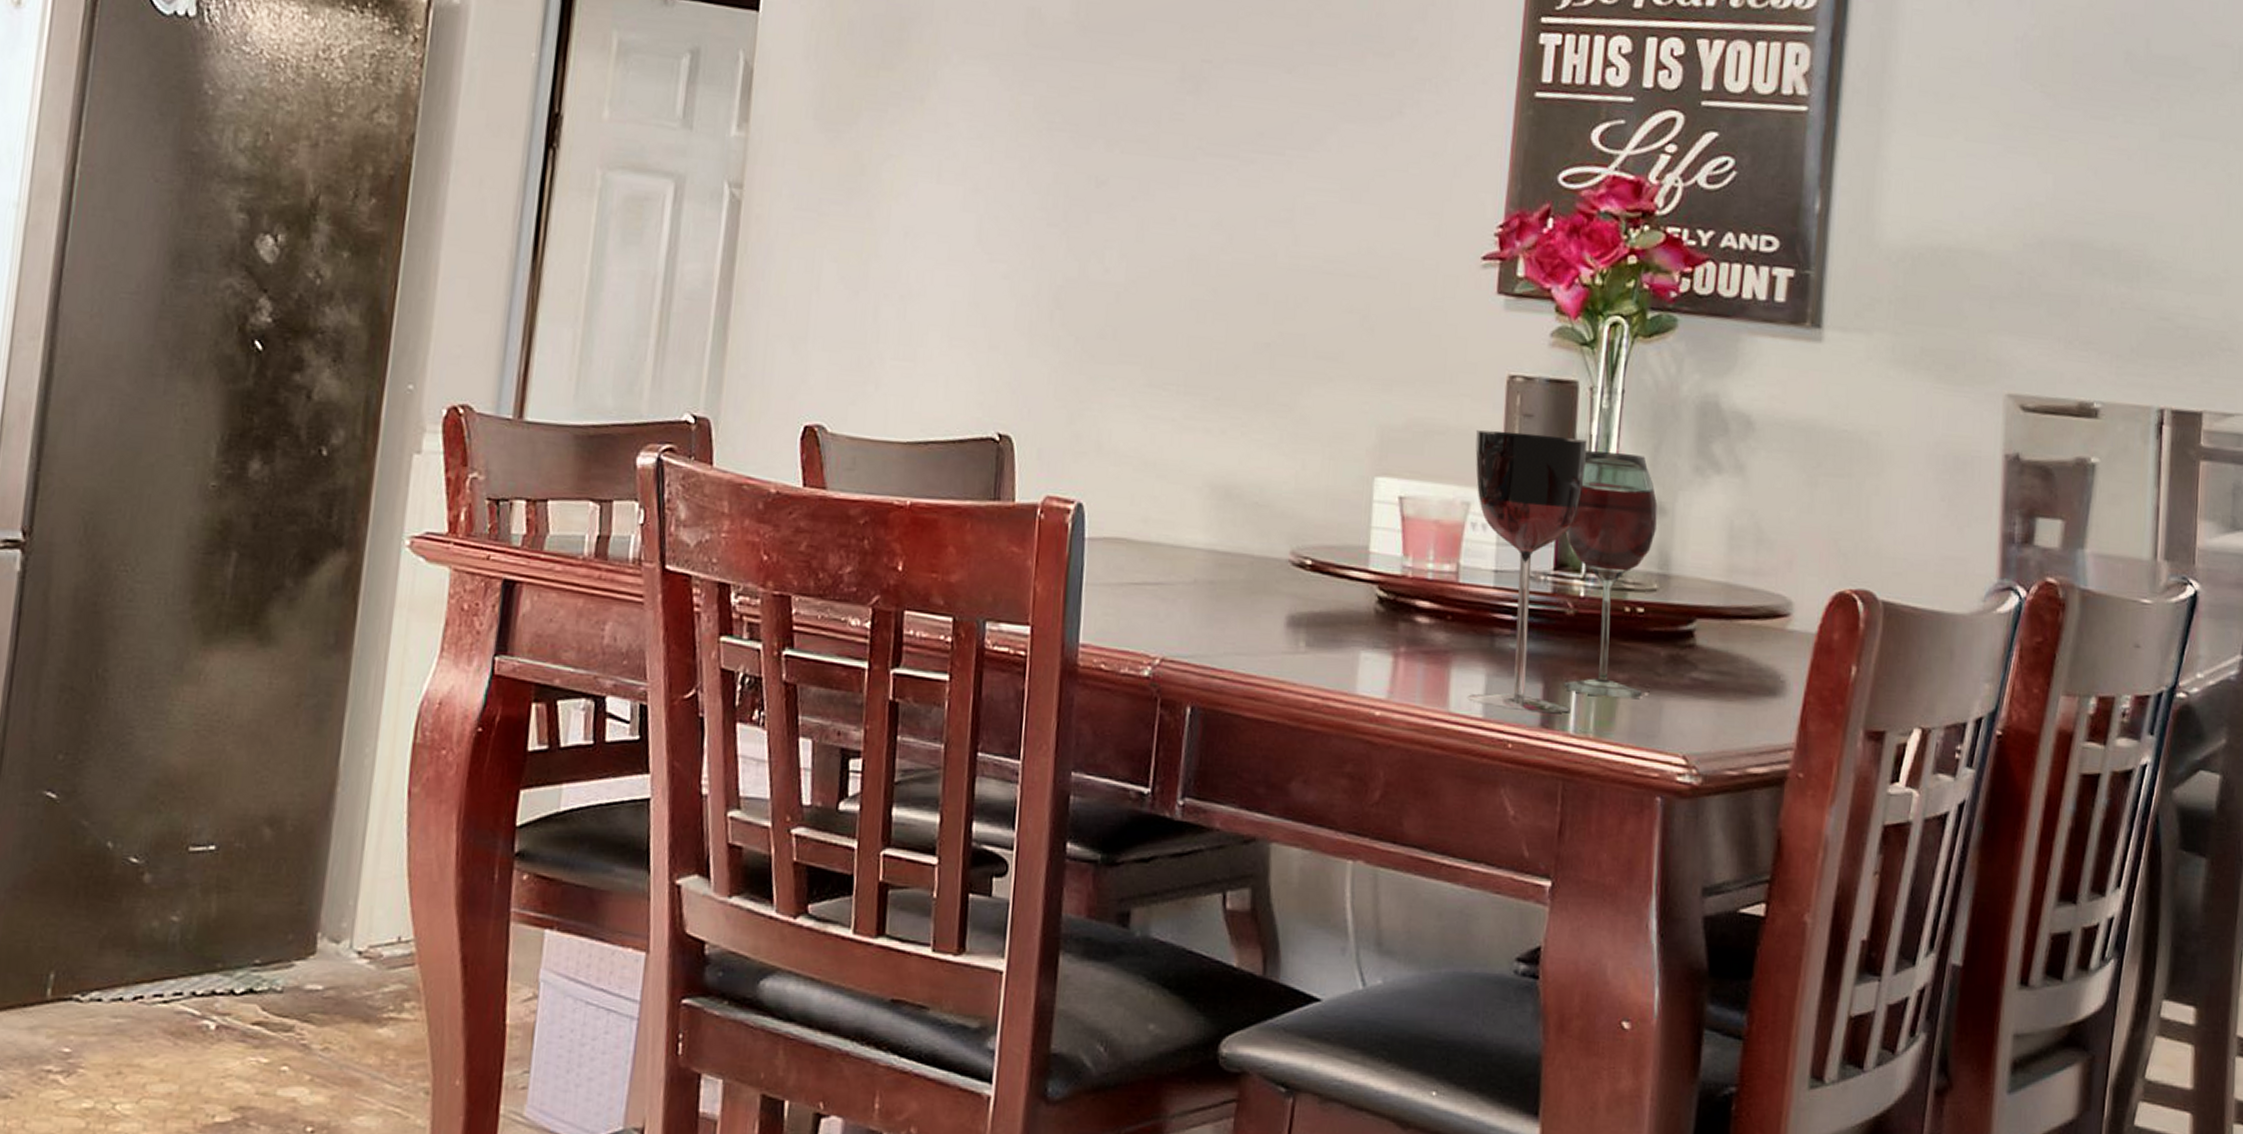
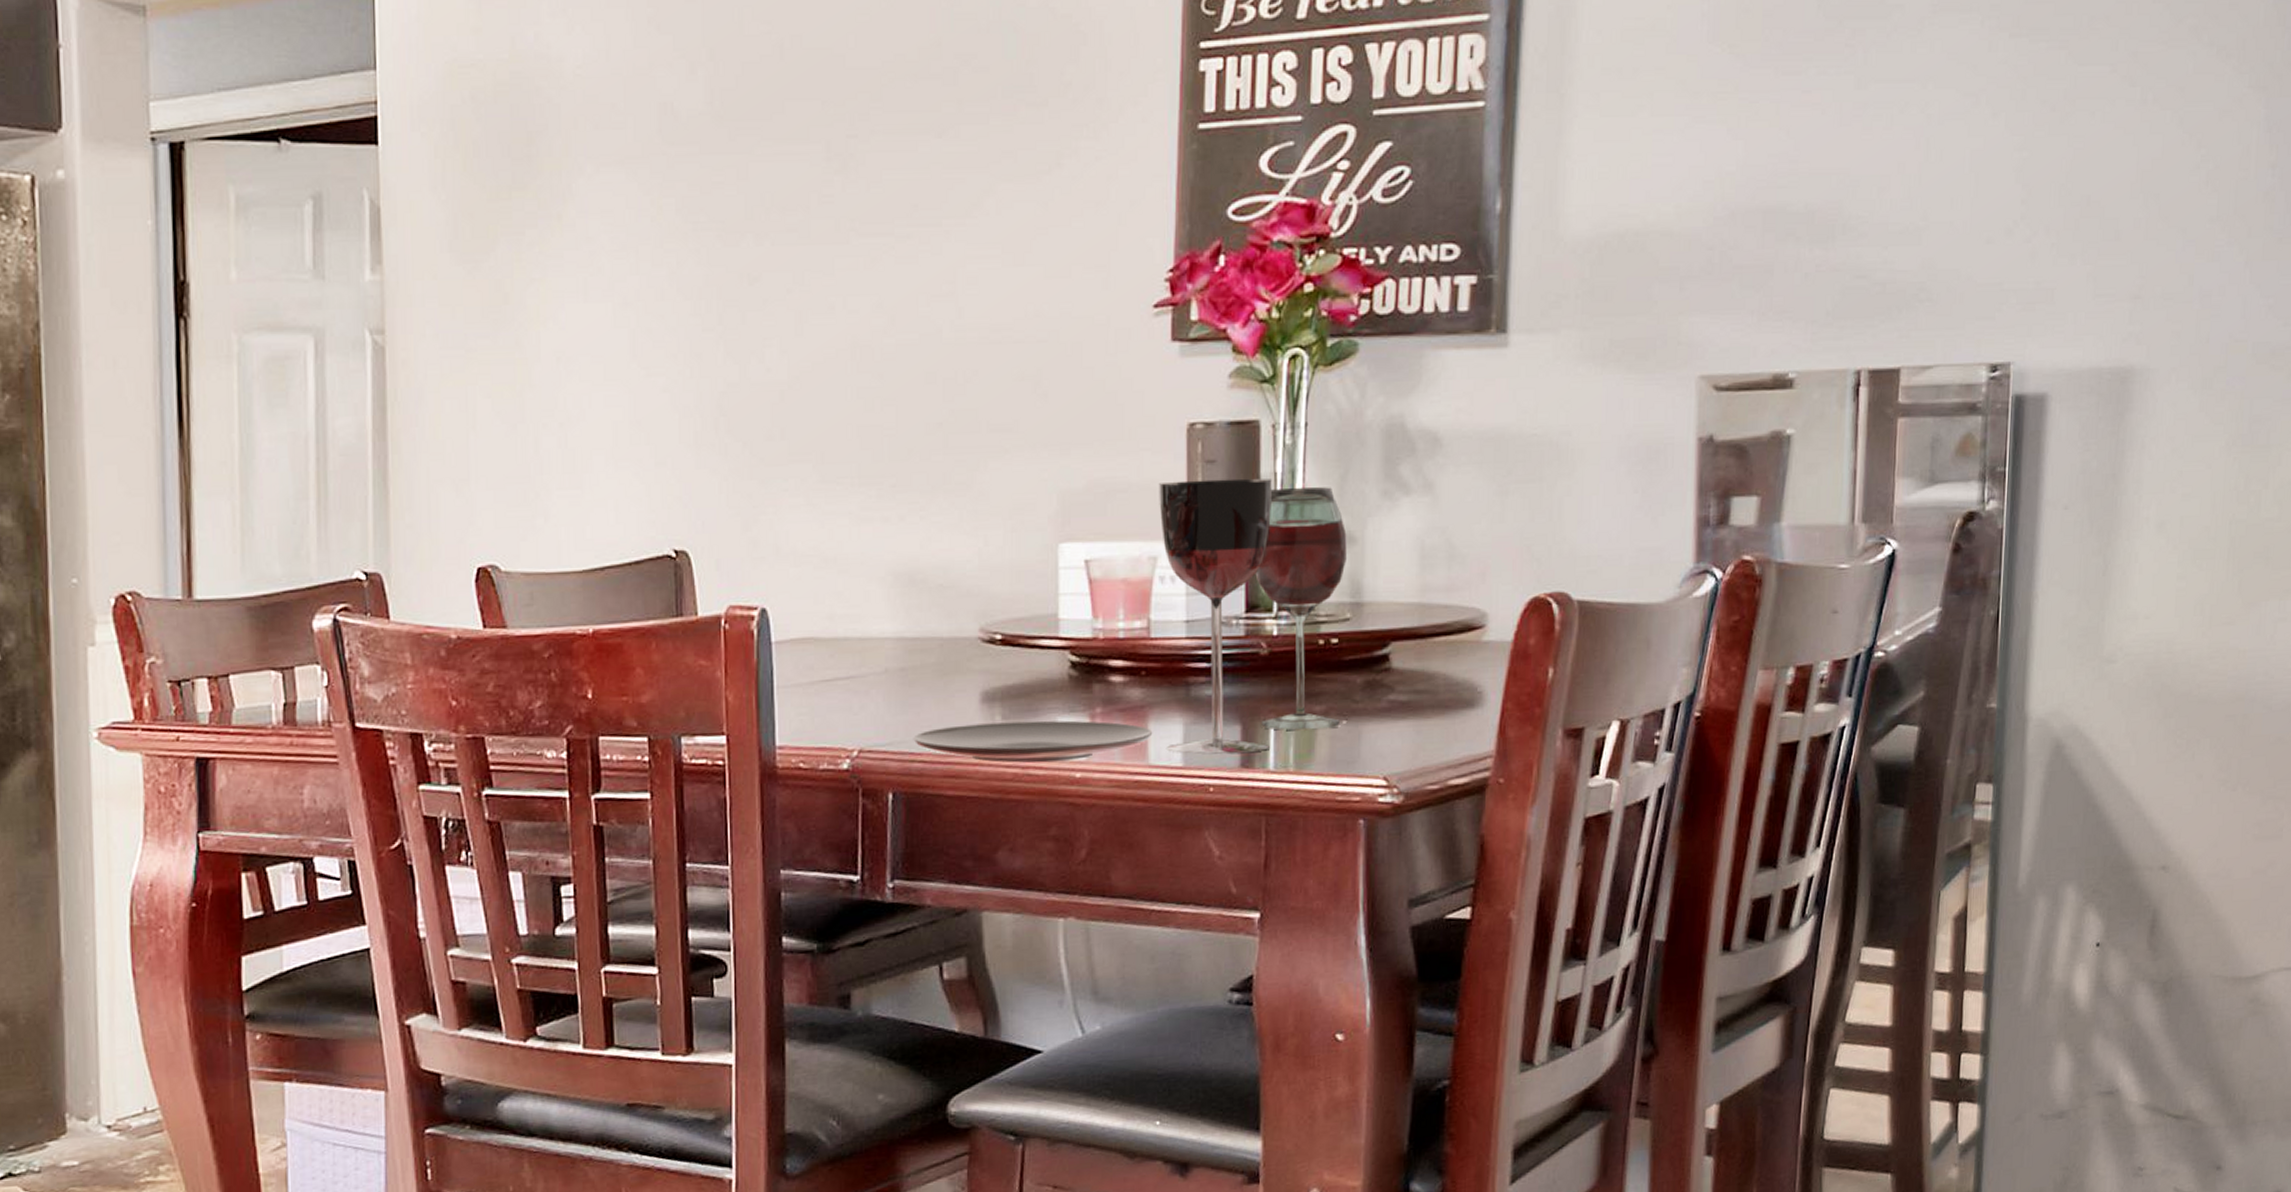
plate: none [1216,646,1455,697] -> present [913,720,1153,763]

